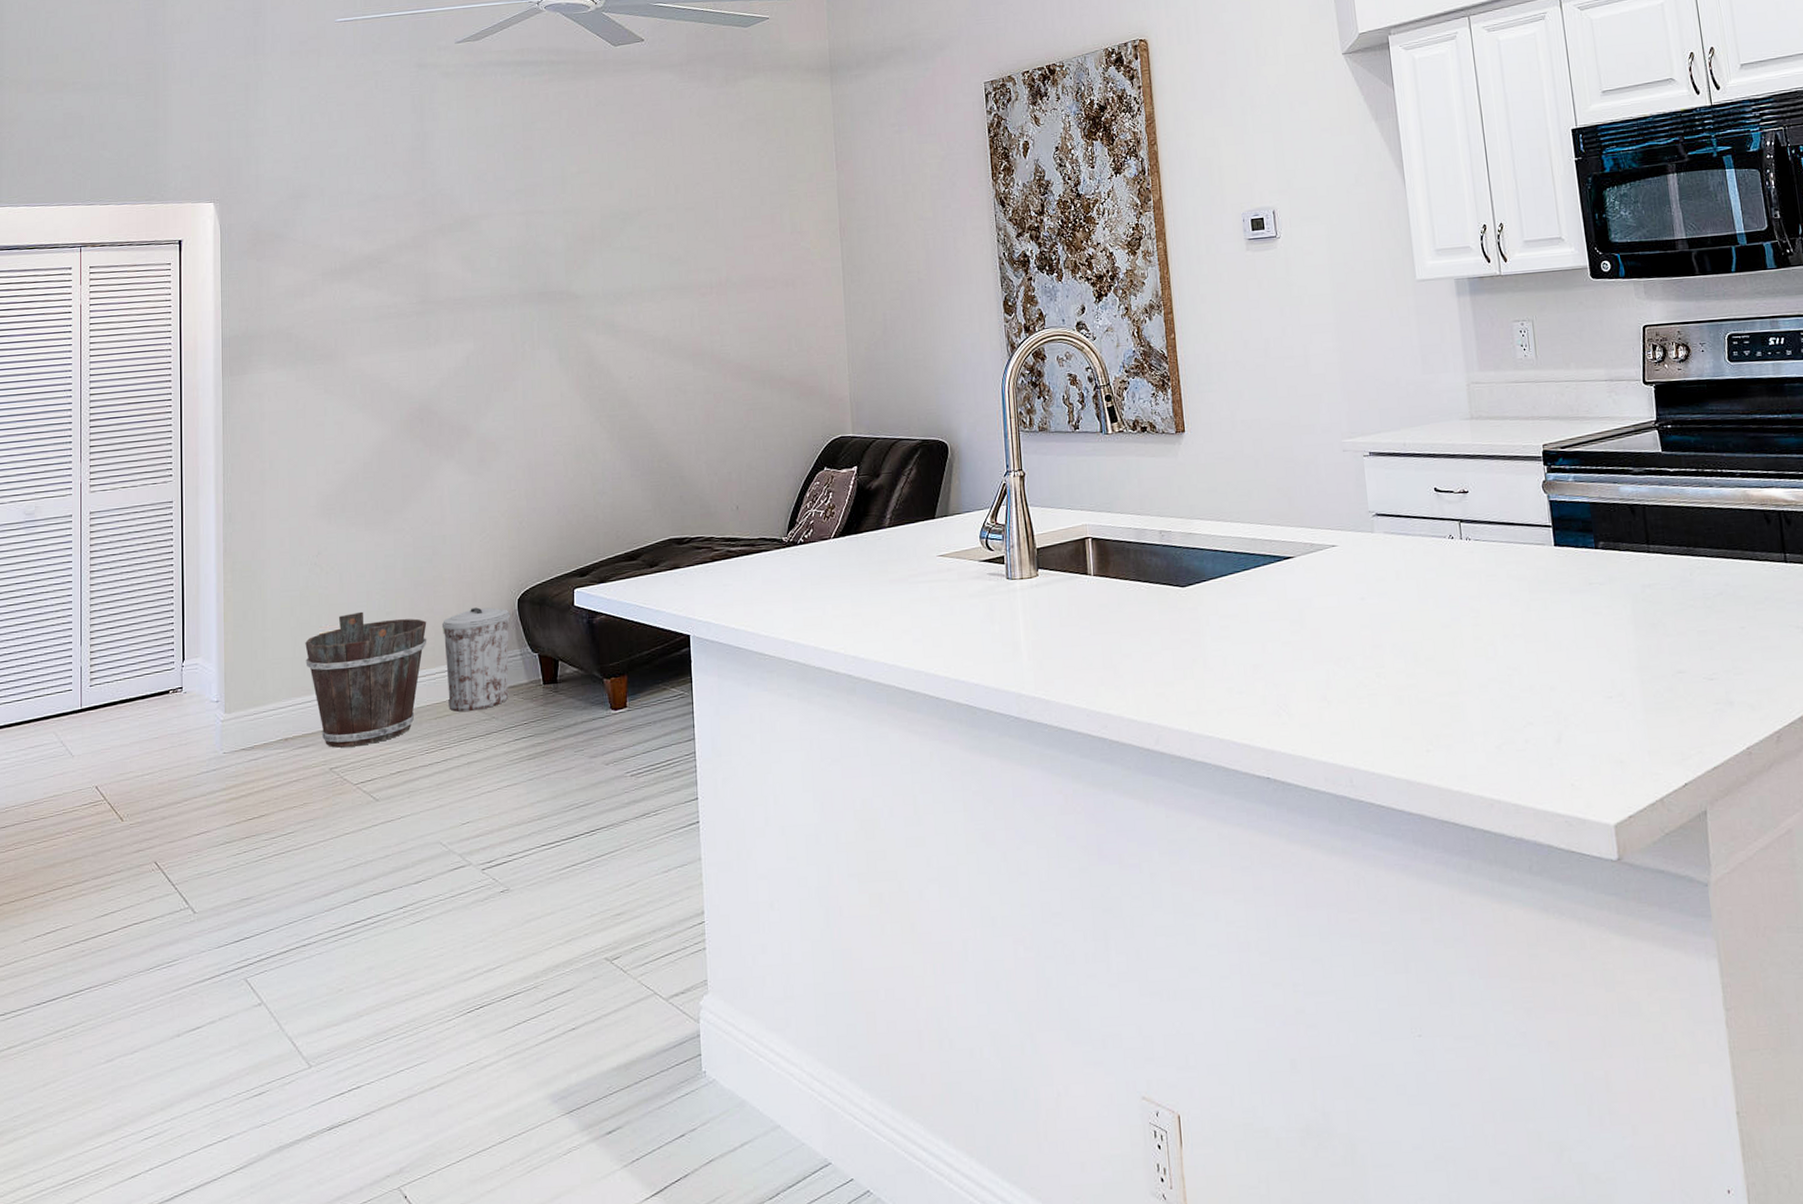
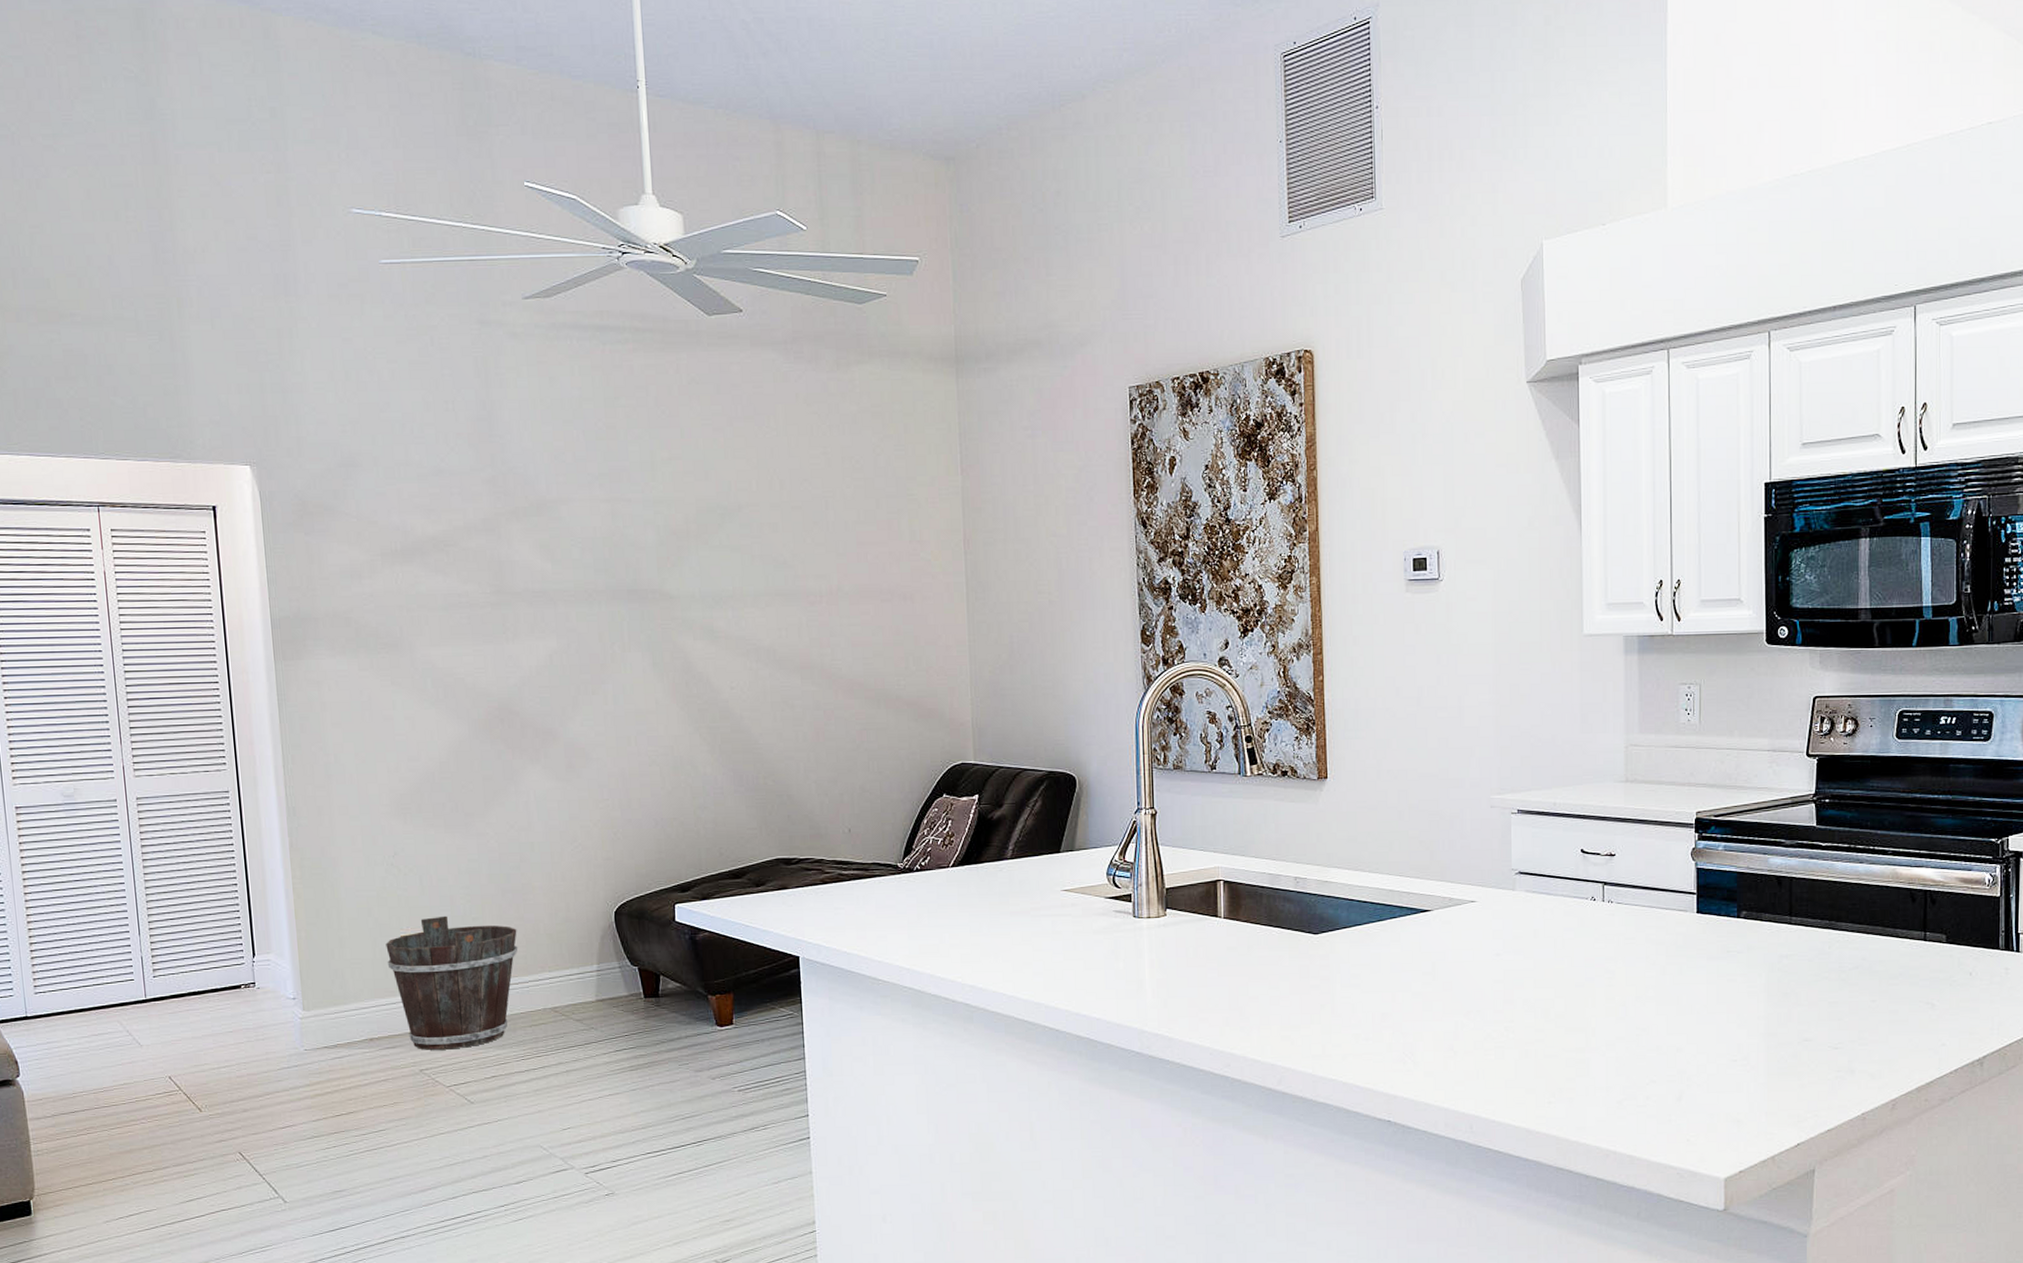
trash can: present [441,607,511,712] -> none [533,917,608,1020]

